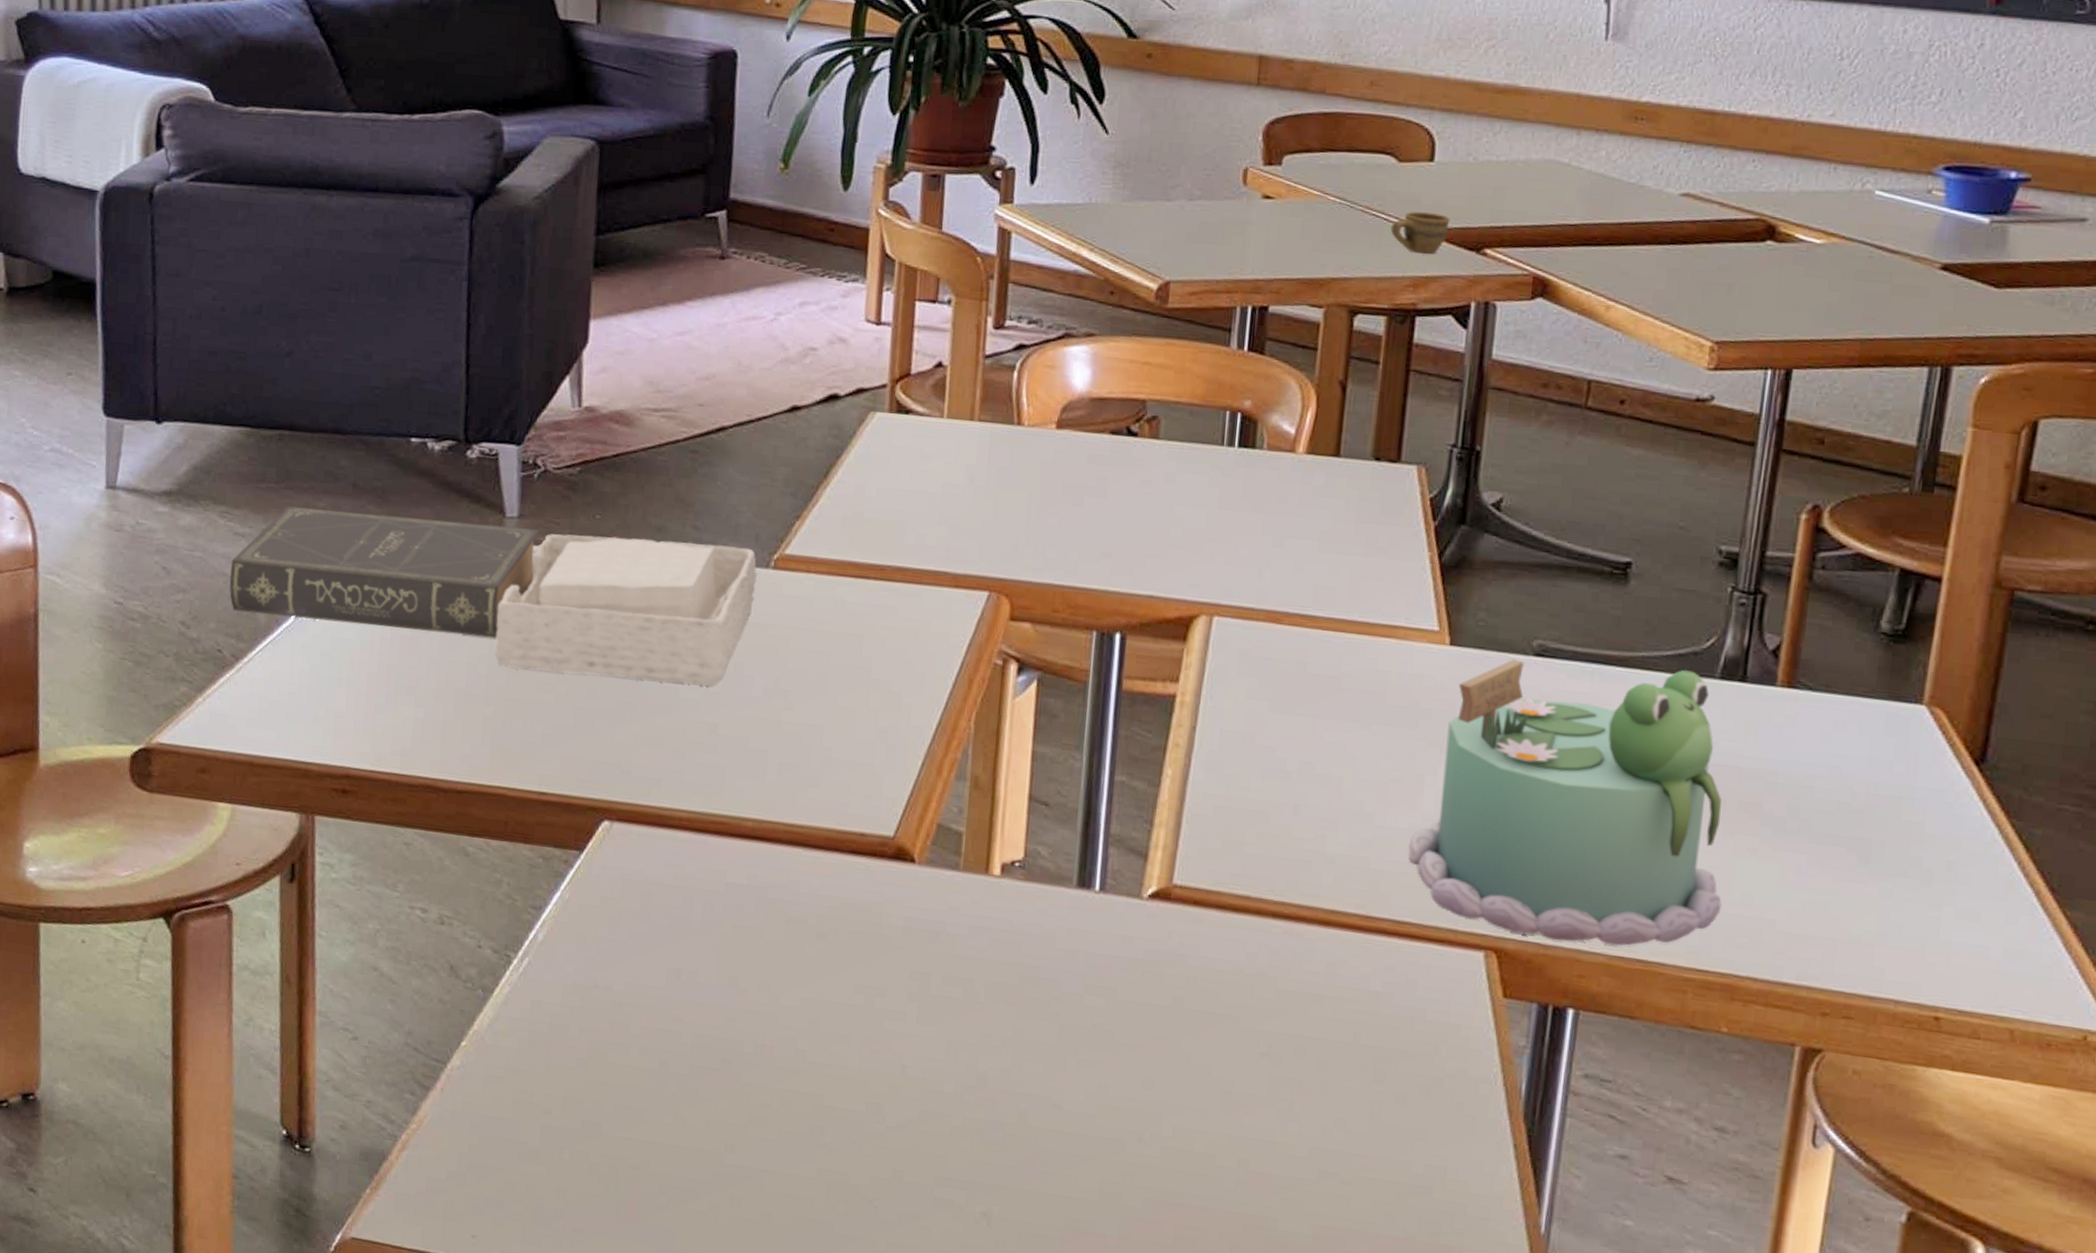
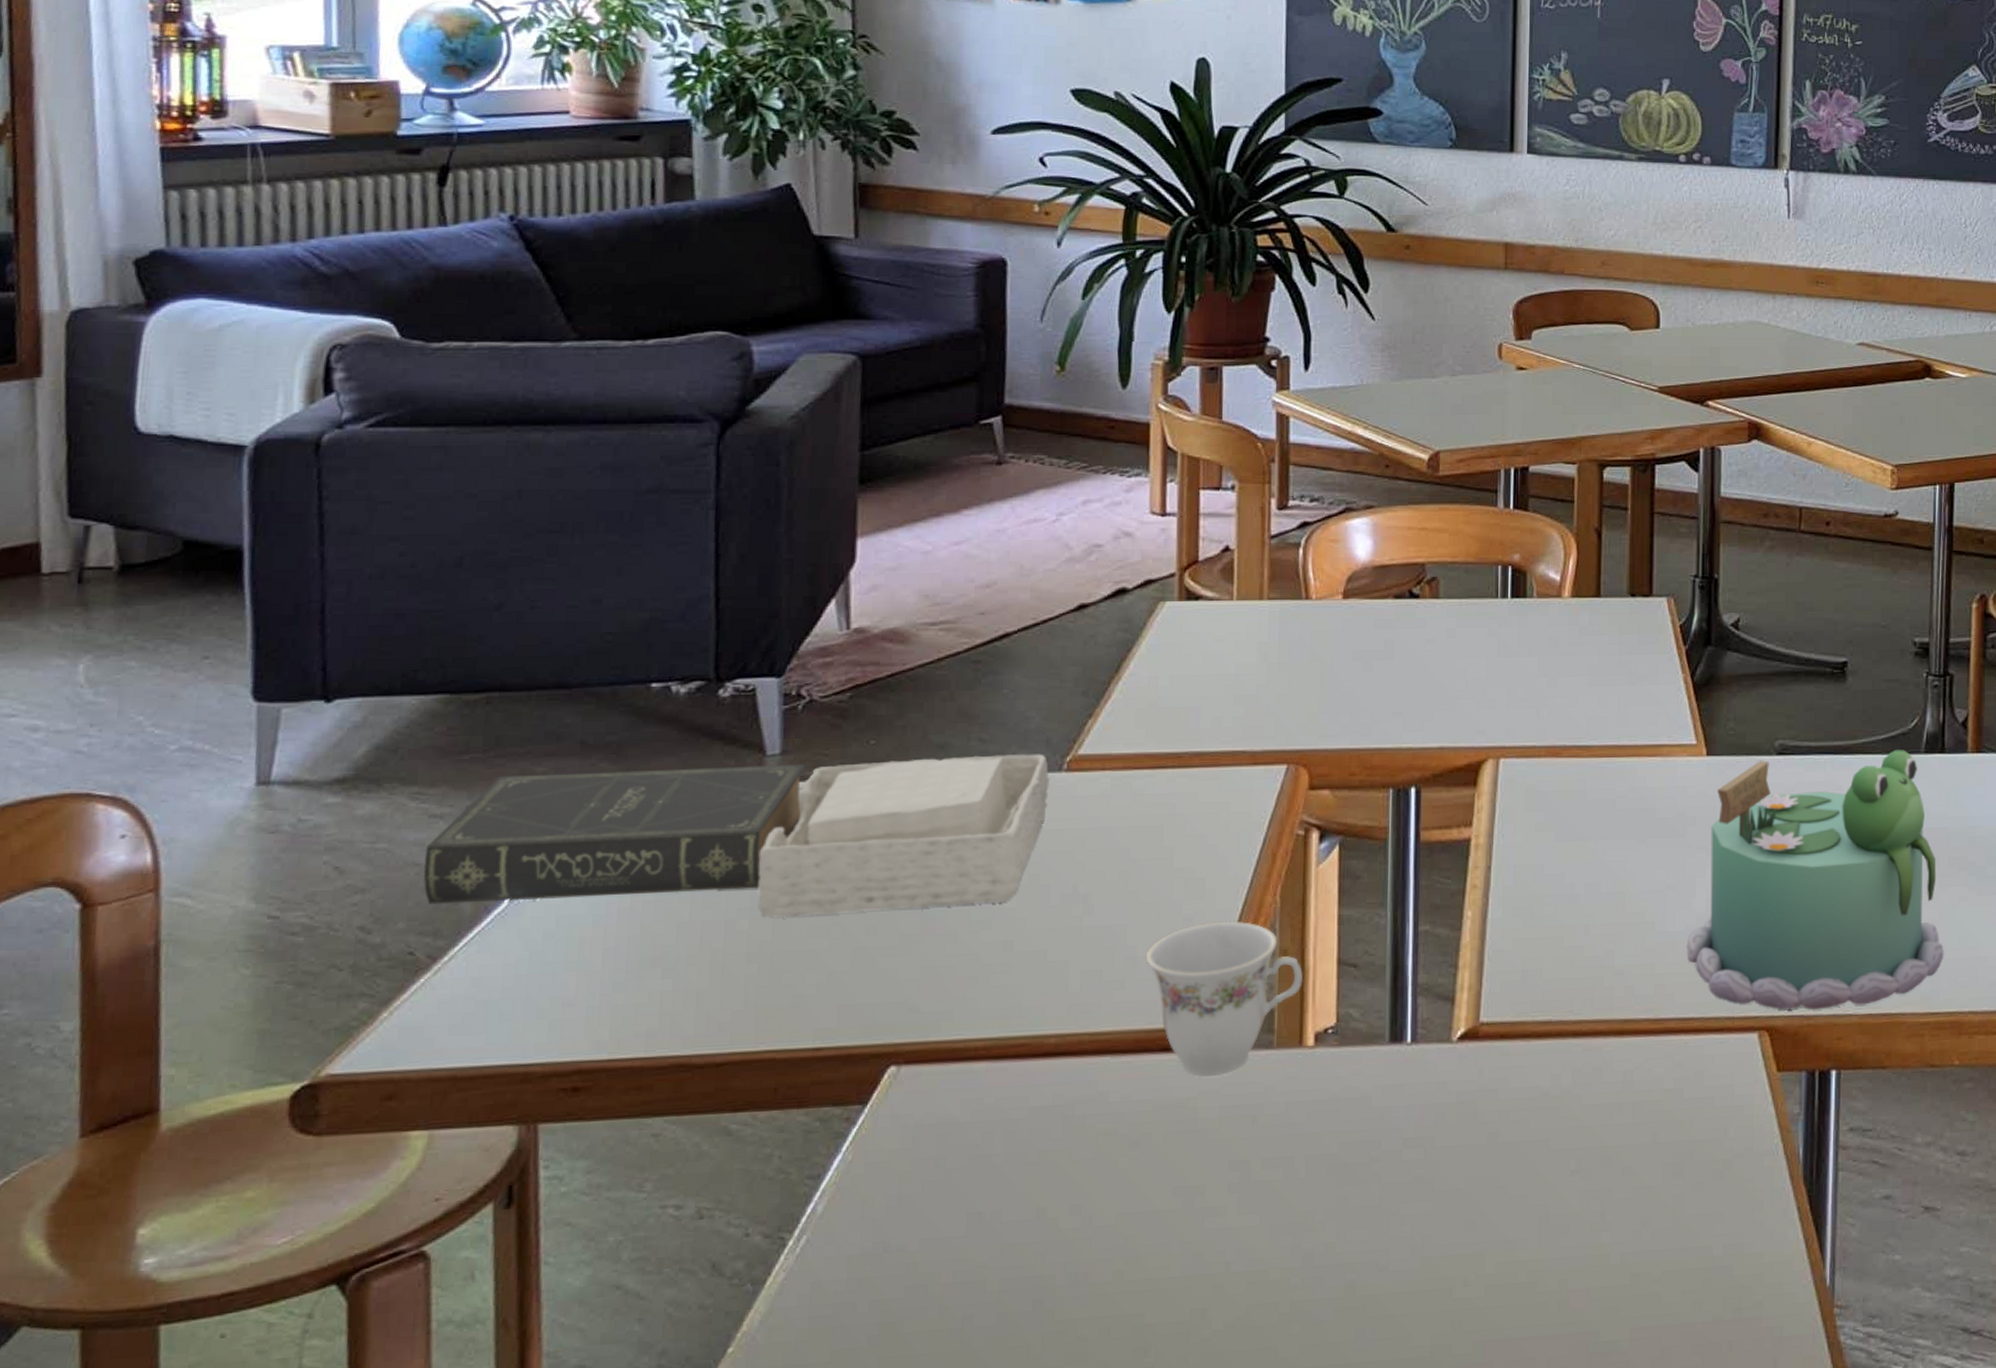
teacup: none [839,736,994,887] -> present [1145,921,1304,1078]
cup: present [1390,211,1451,254] -> none [1628,373,1677,409]

